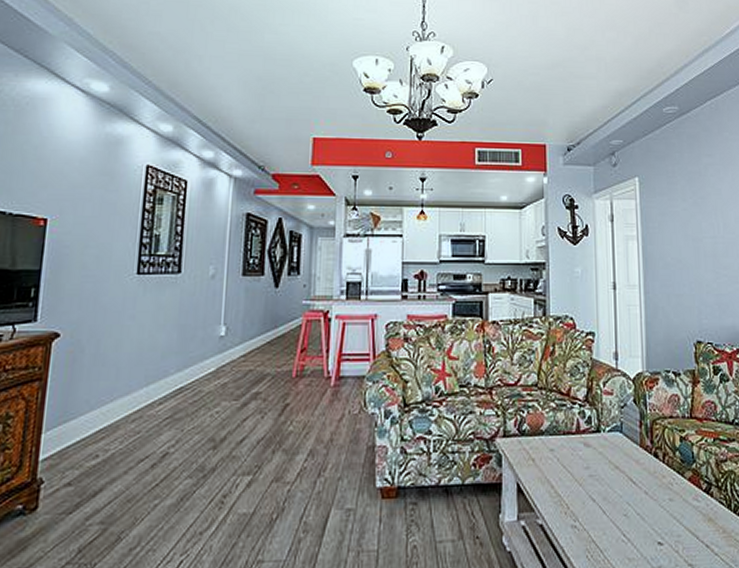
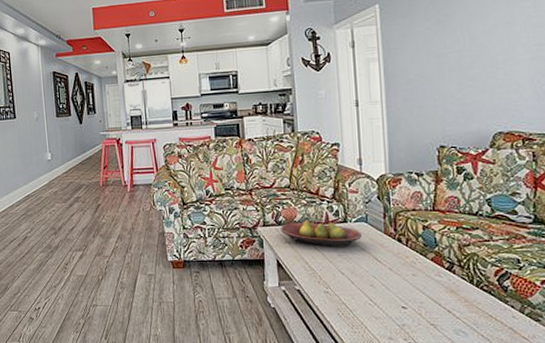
fruit bowl: none [523,429,616,465] -> present [280,220,362,247]

